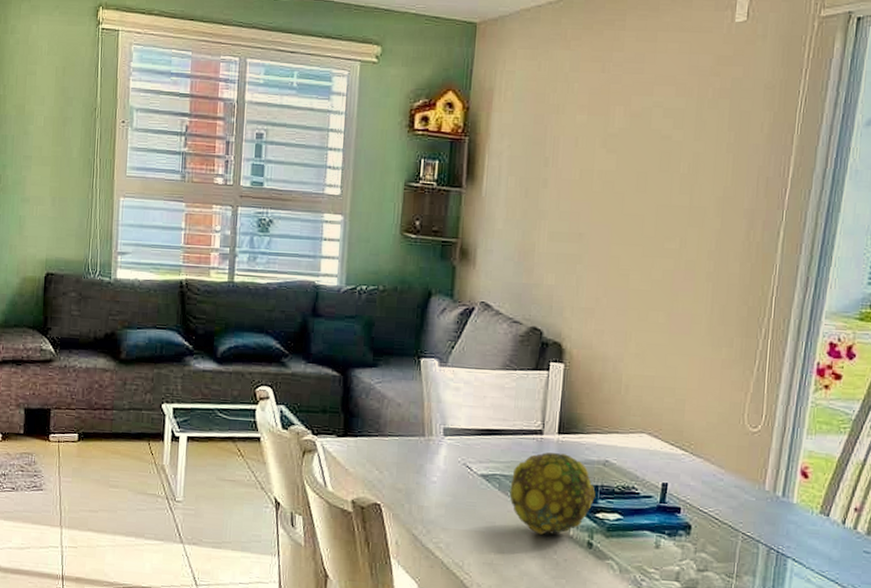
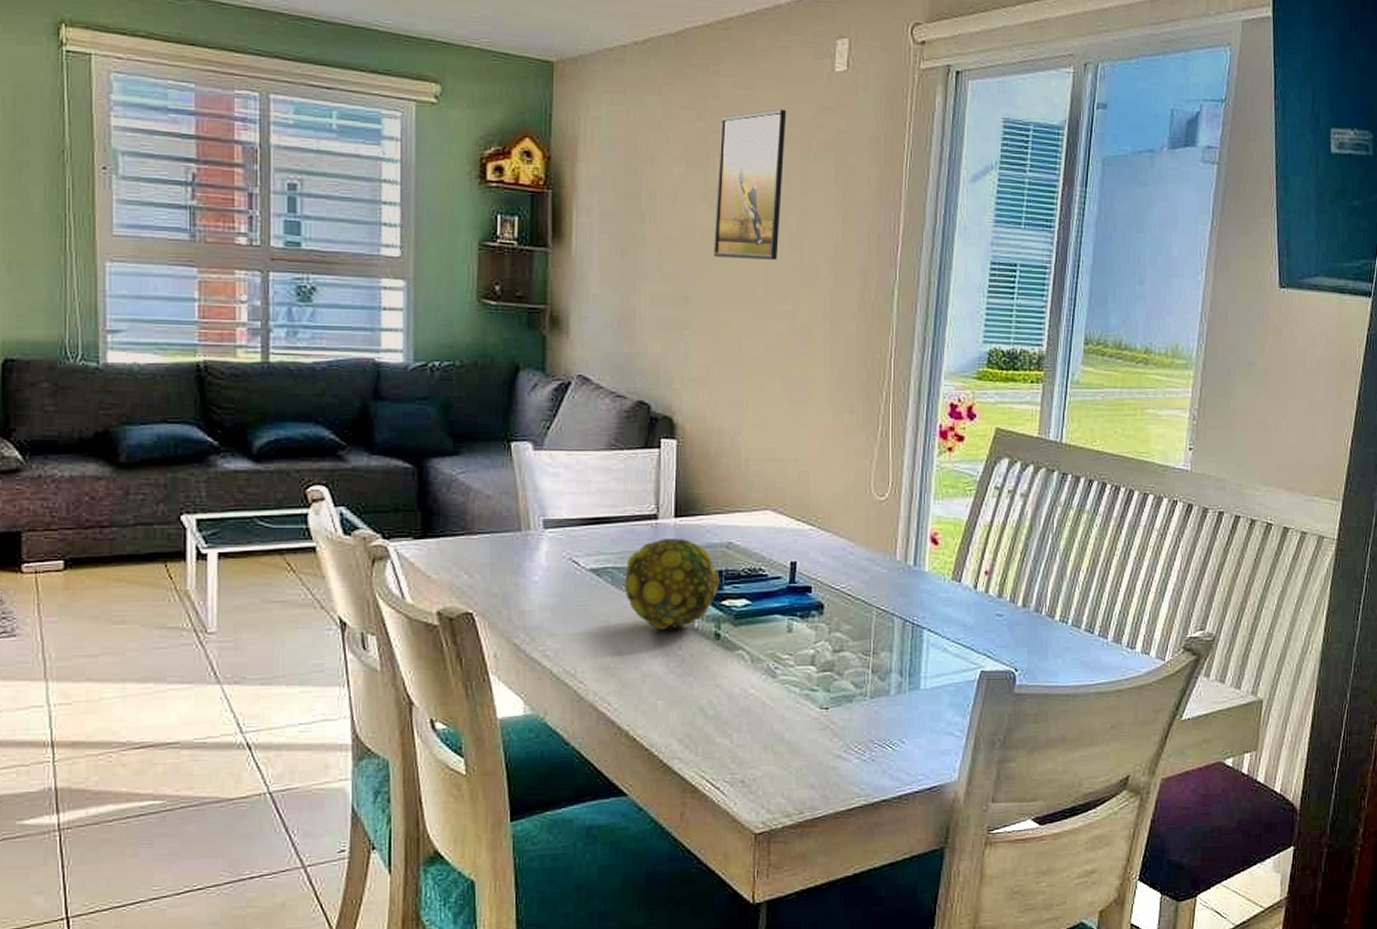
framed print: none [608,59,686,201] -> present [714,109,787,260]

